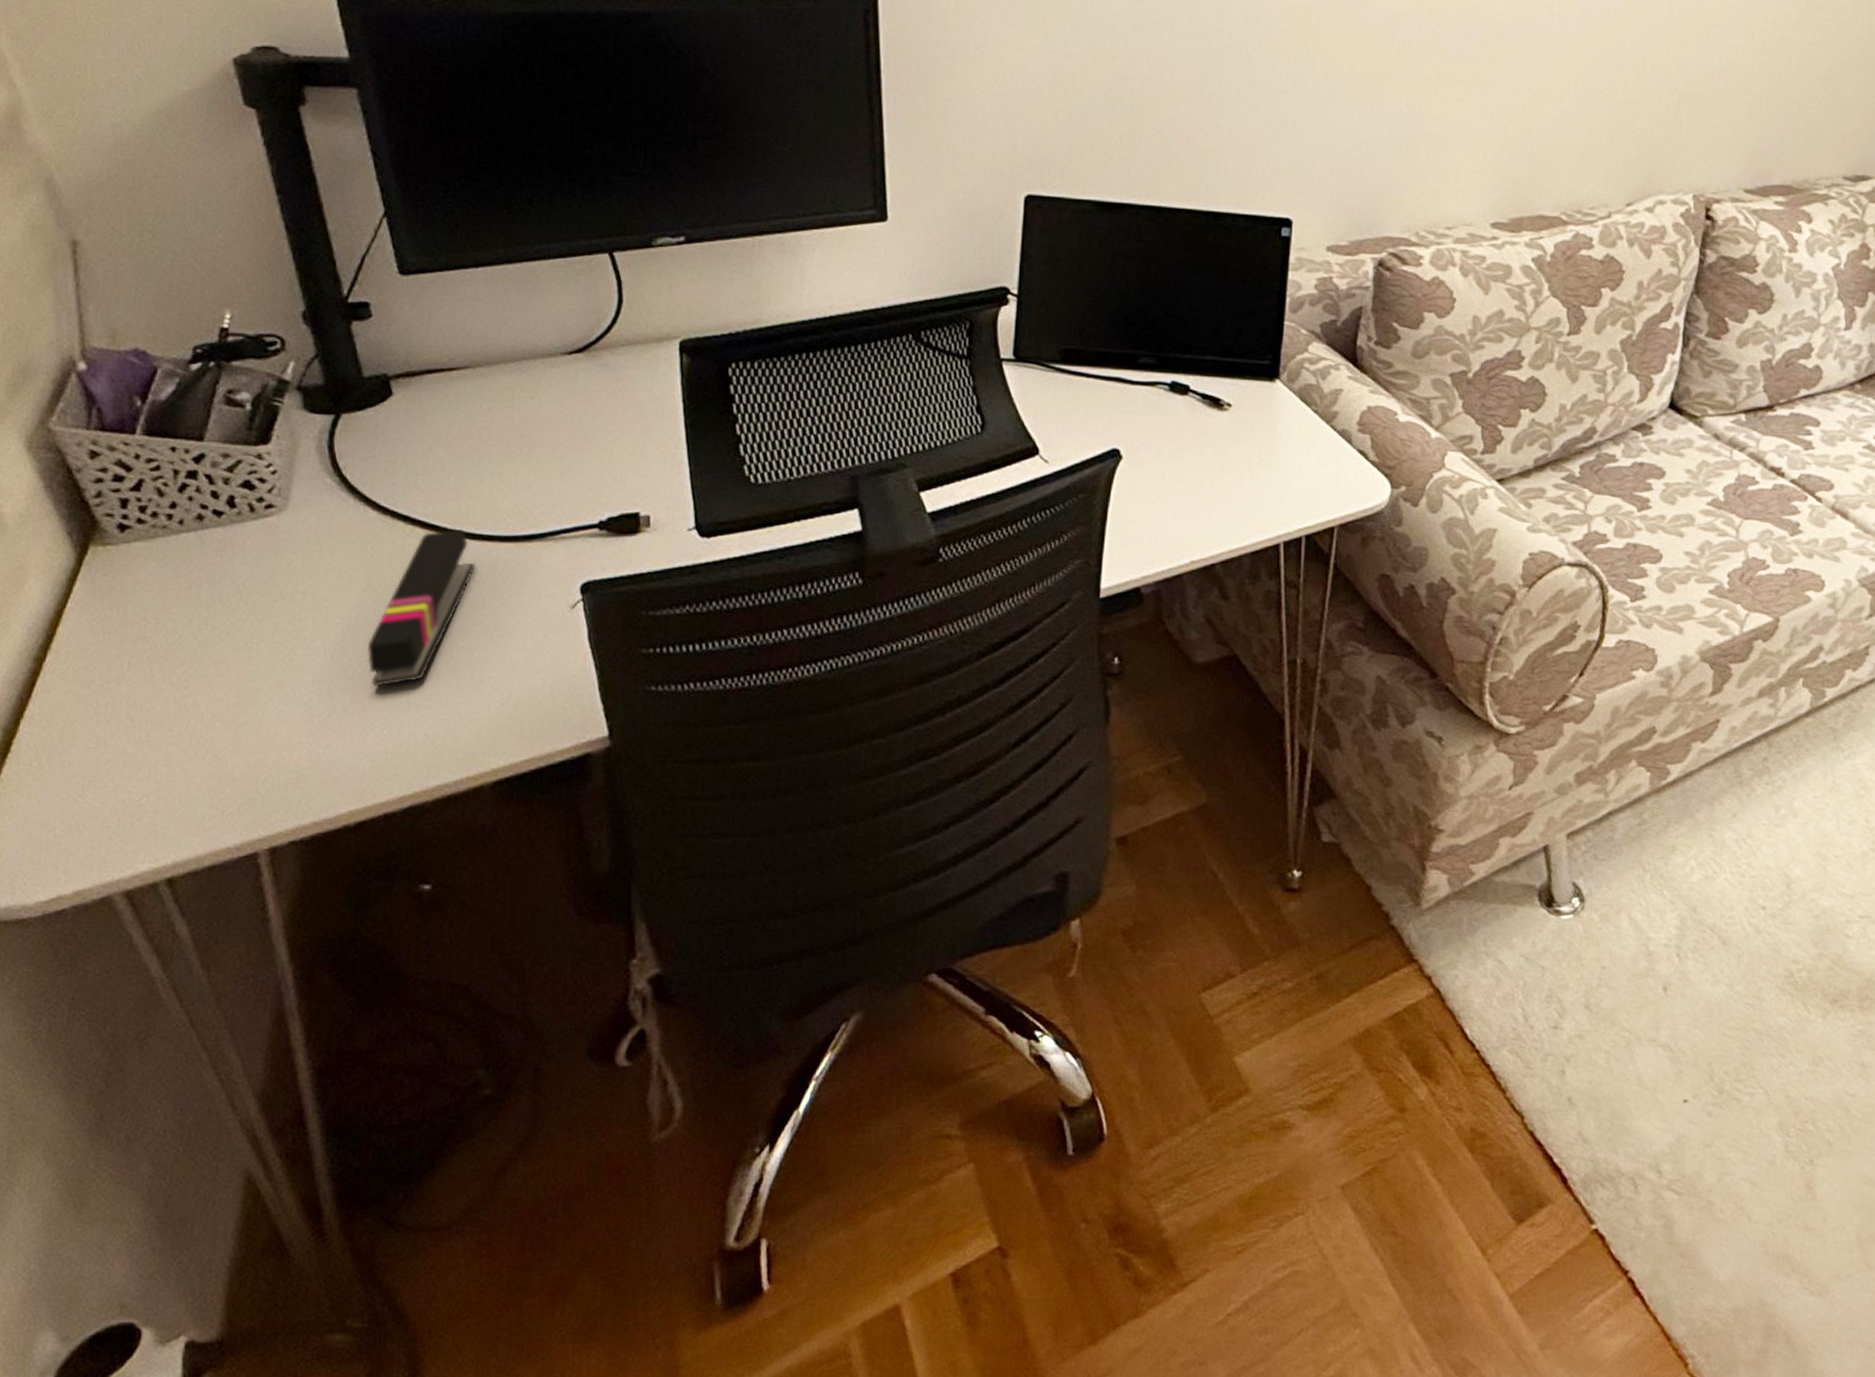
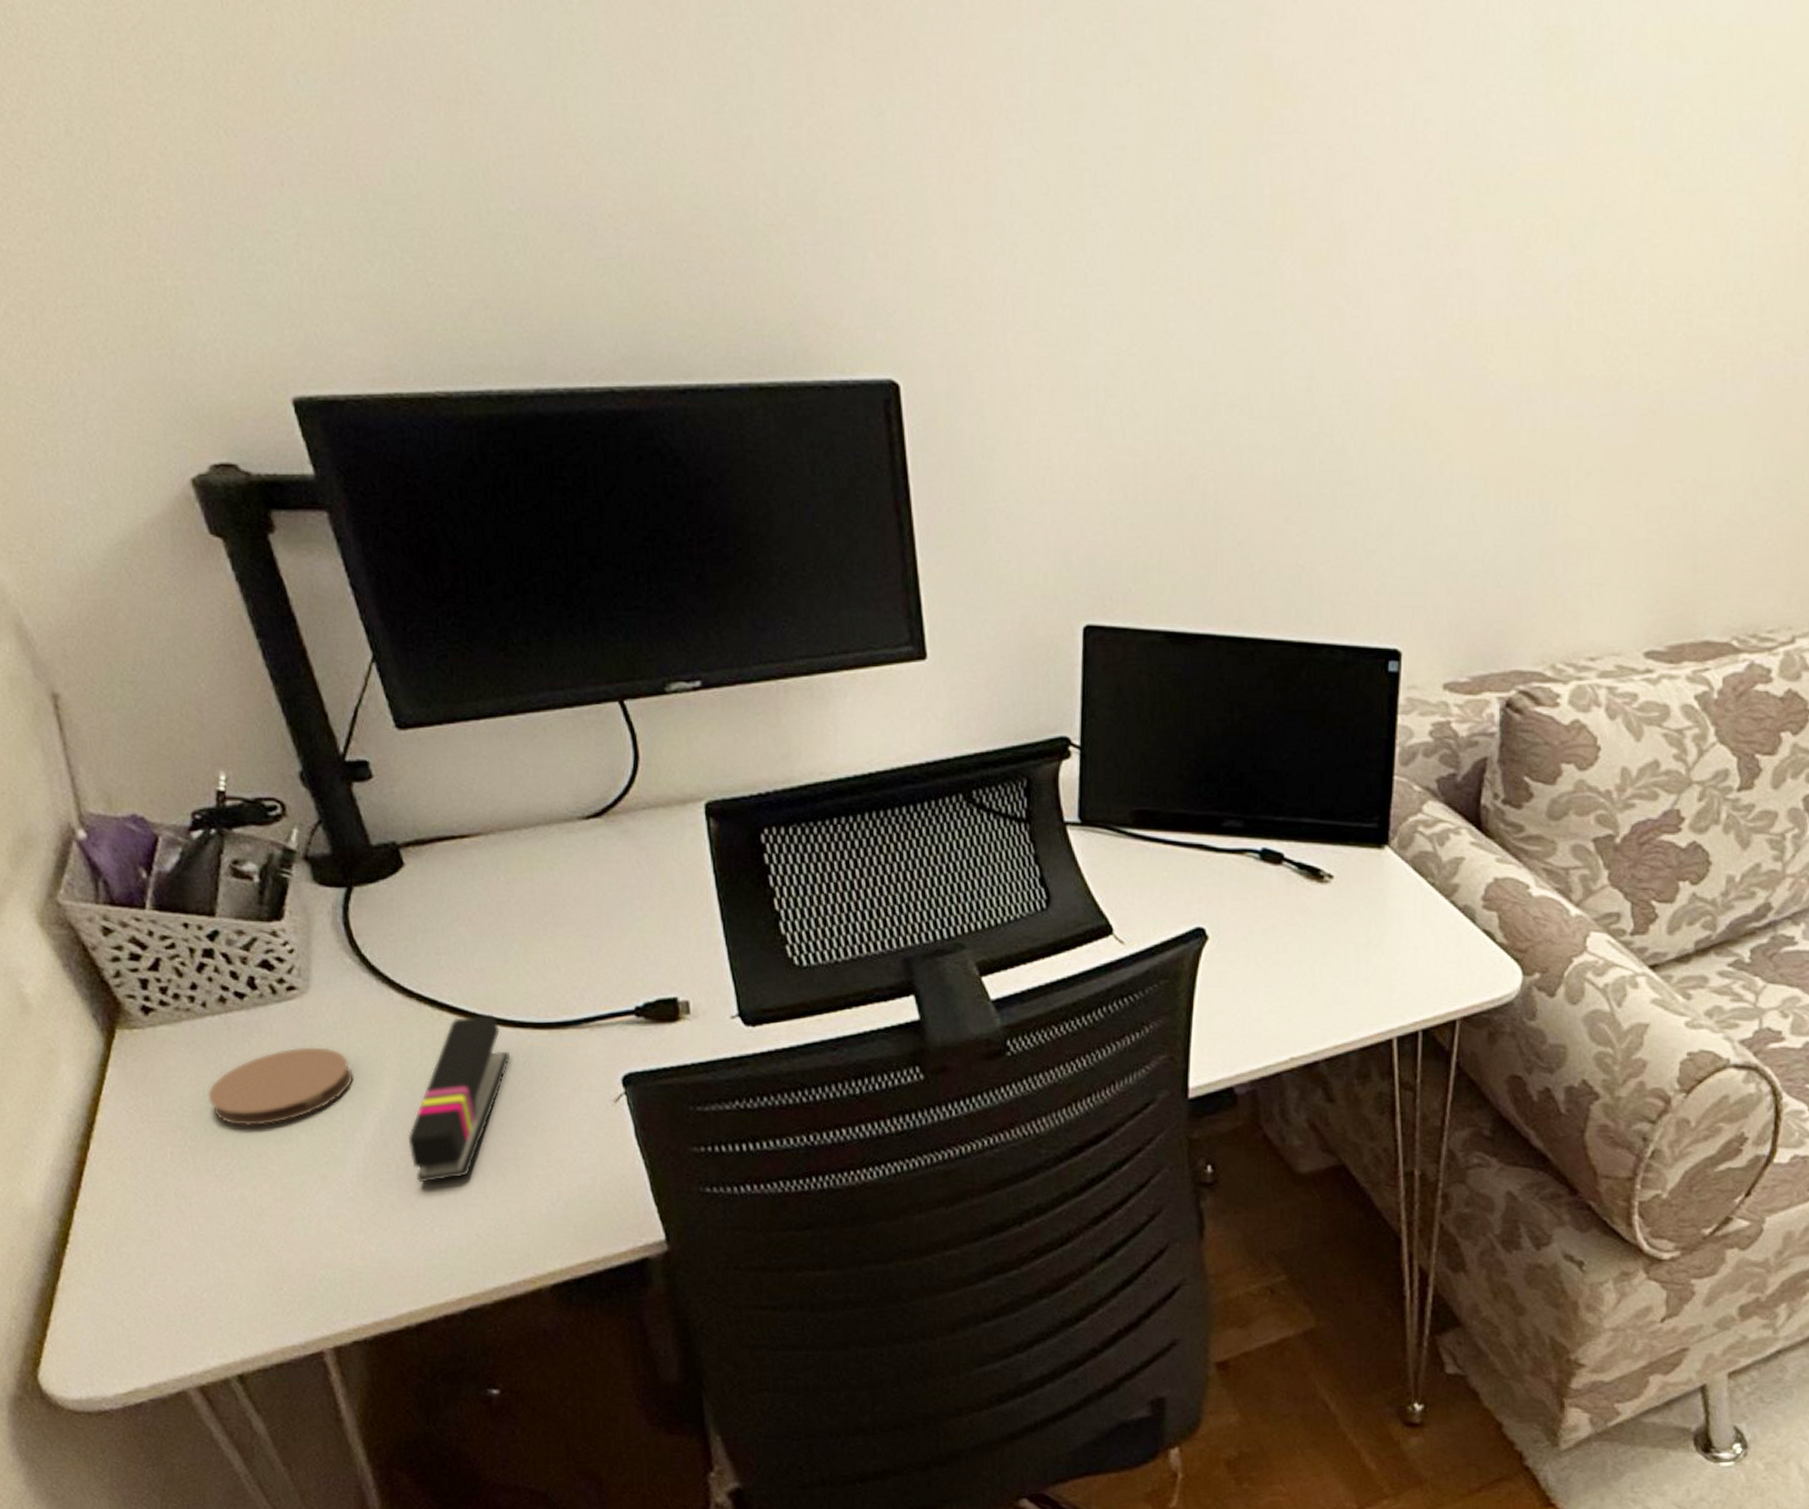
coaster: none [173,560,321,635] -> present [207,1047,354,1126]

